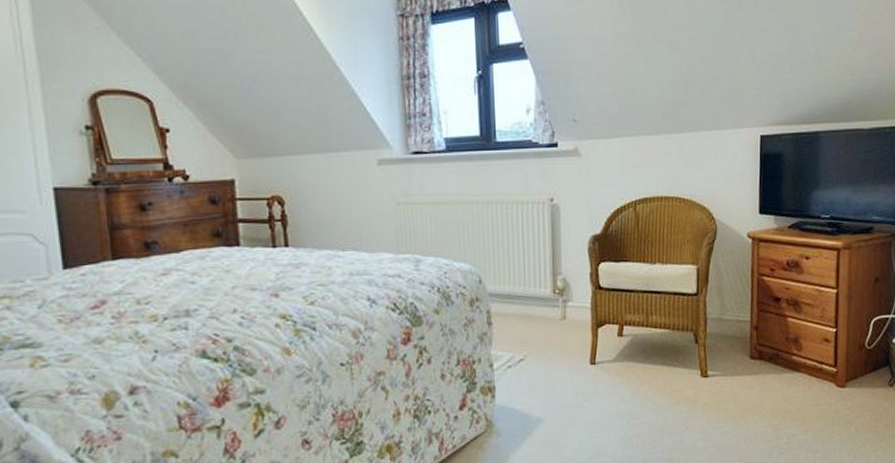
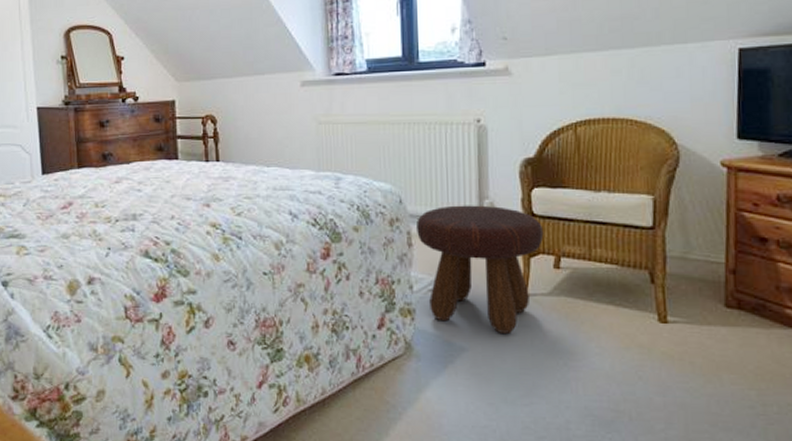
footstool: none [496,281,609,401] -> present [417,205,544,333]

